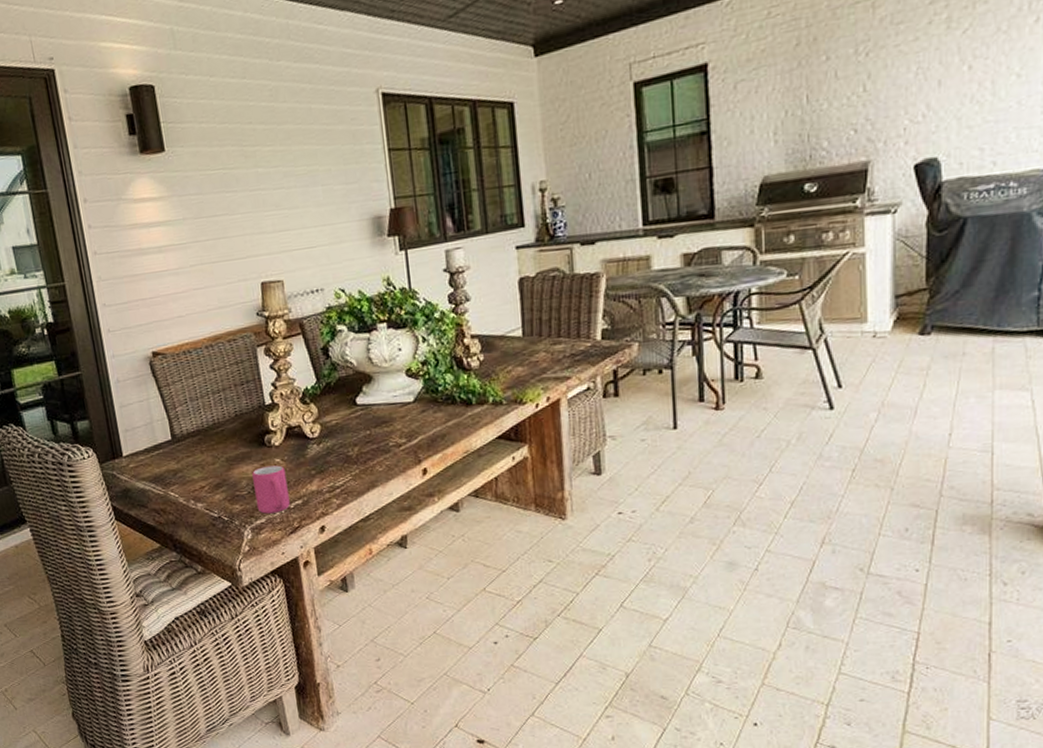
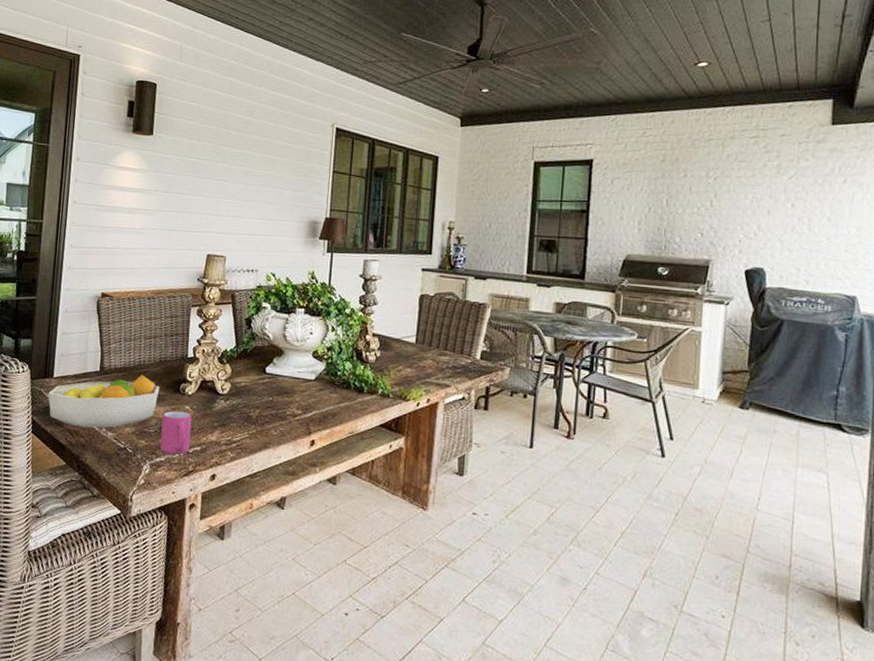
fruit bowl: none [122,434,243,504] -> present [48,374,160,428]

